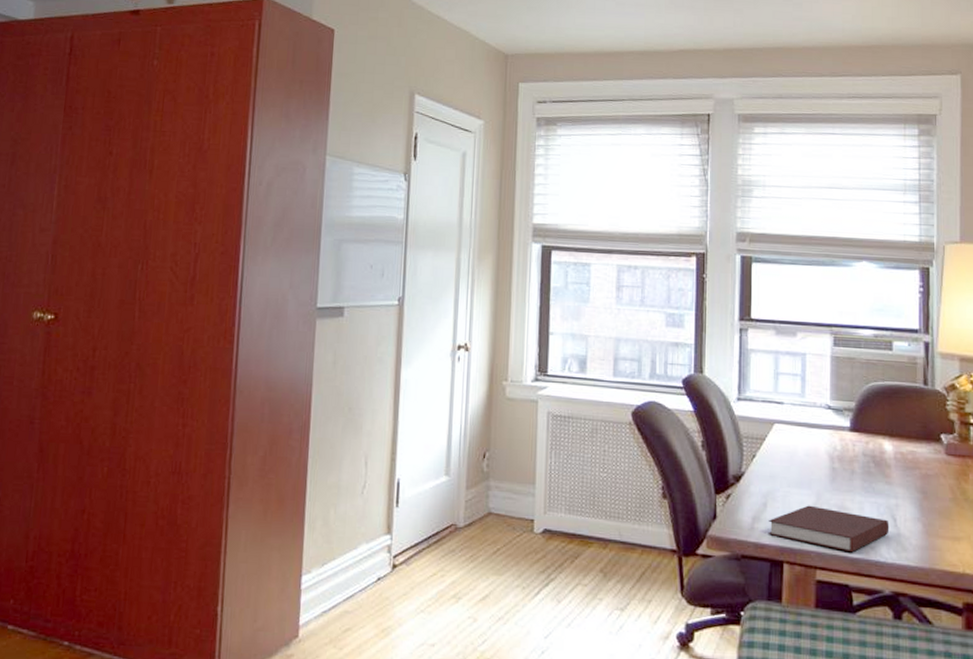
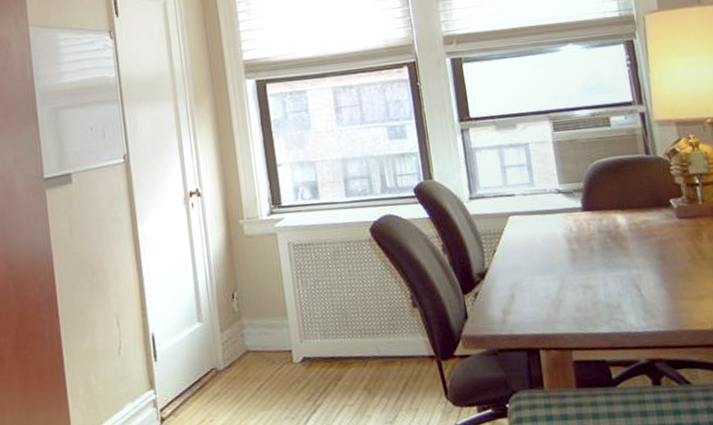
notebook: present [768,505,890,553] -> none [519,289,636,329]

